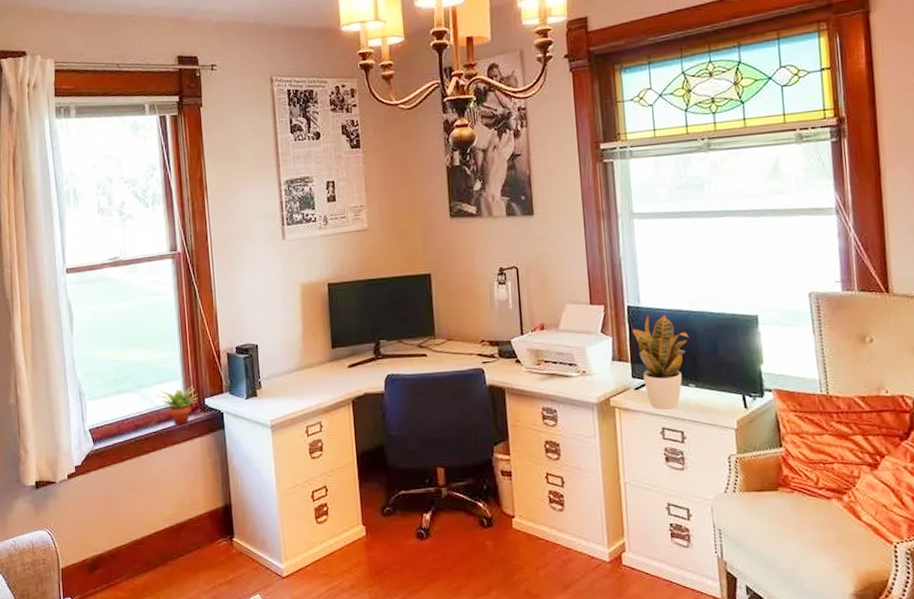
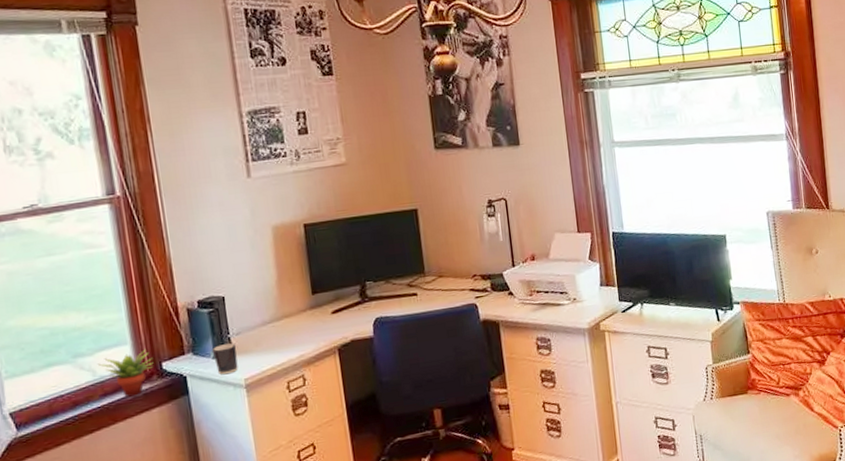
mug: none [245,387,266,415] -> present [211,343,238,375]
potted plant: present [632,314,690,410] -> none [617,238,669,330]

